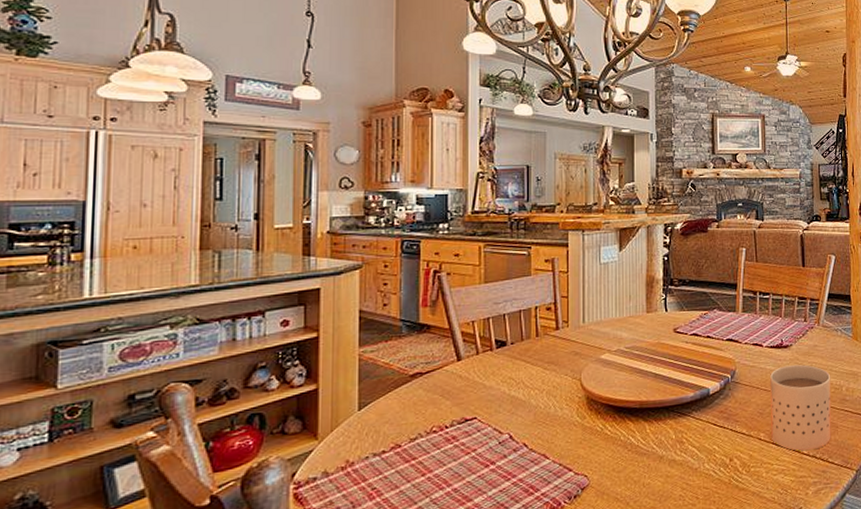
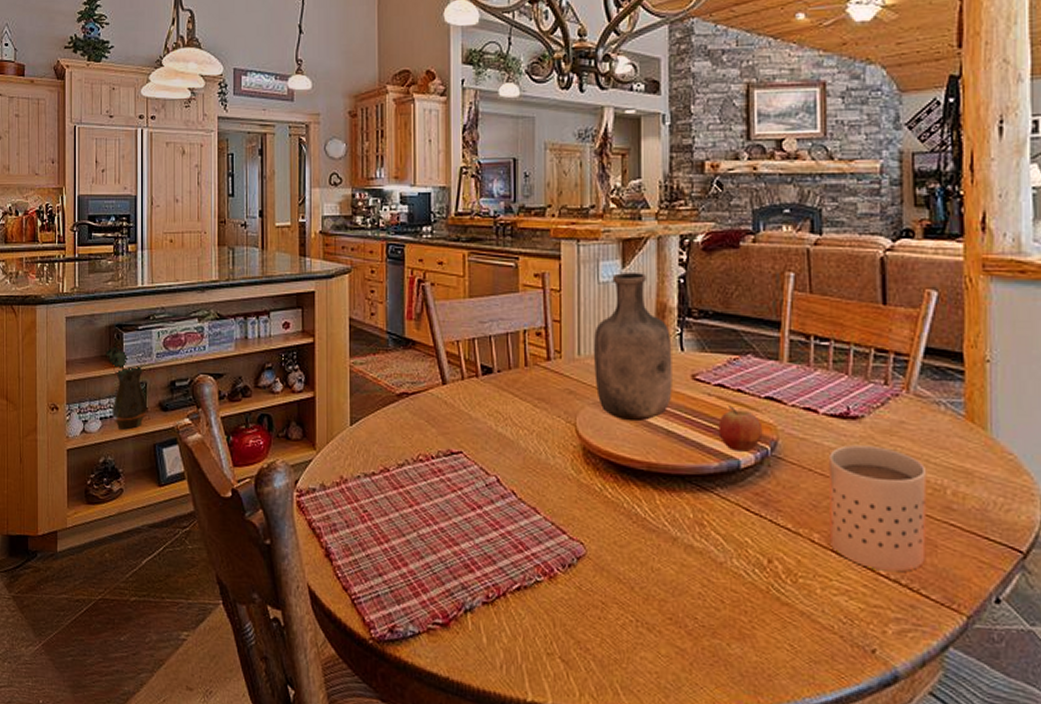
vase: none [30,362,92,458] -> present [106,343,147,430]
vase: none [596,254,659,371] -> present [594,273,672,422]
fruit: none [693,349,725,383] -> present [718,406,763,453]

